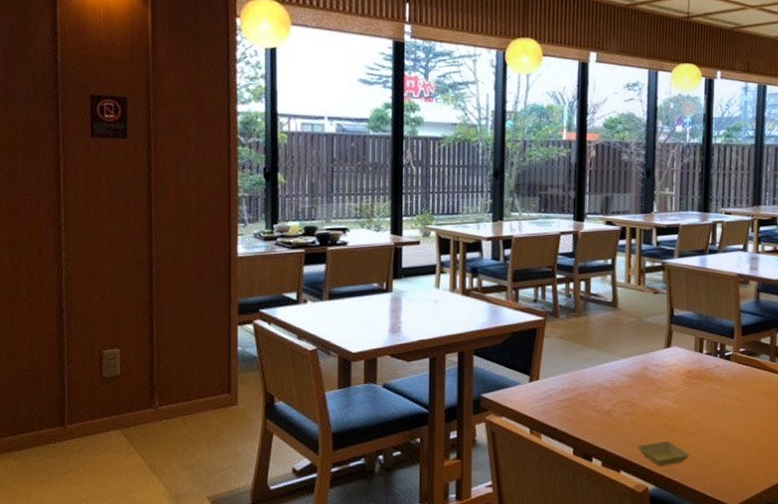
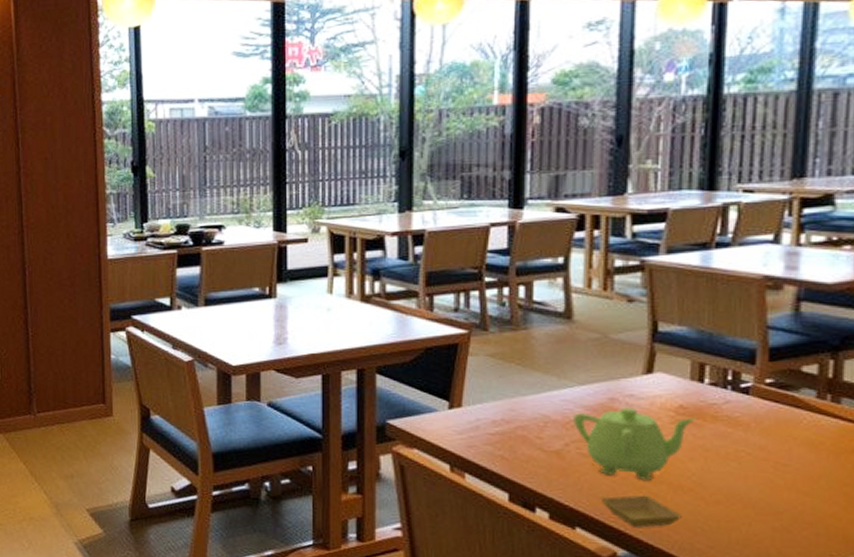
teapot: none [618,374,698,429] -> present [573,407,696,480]

